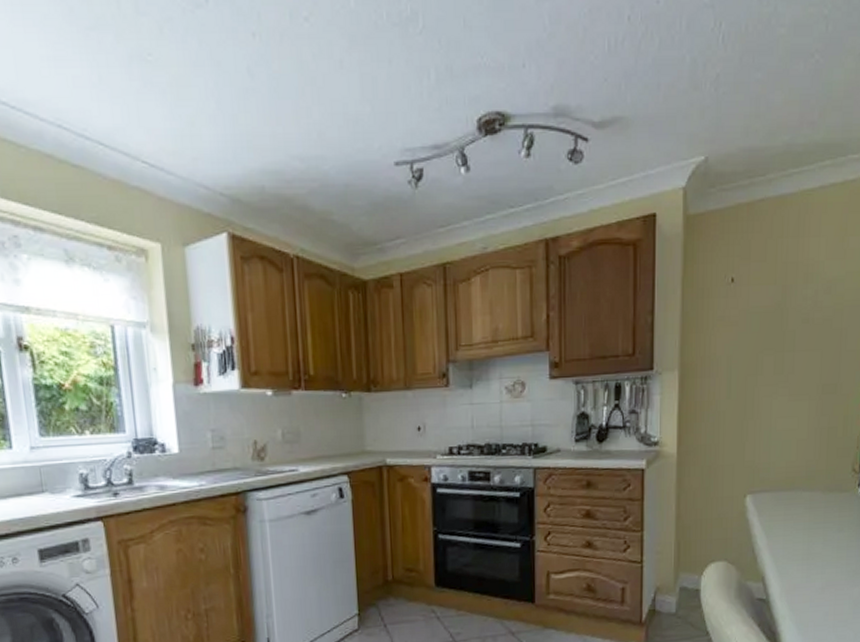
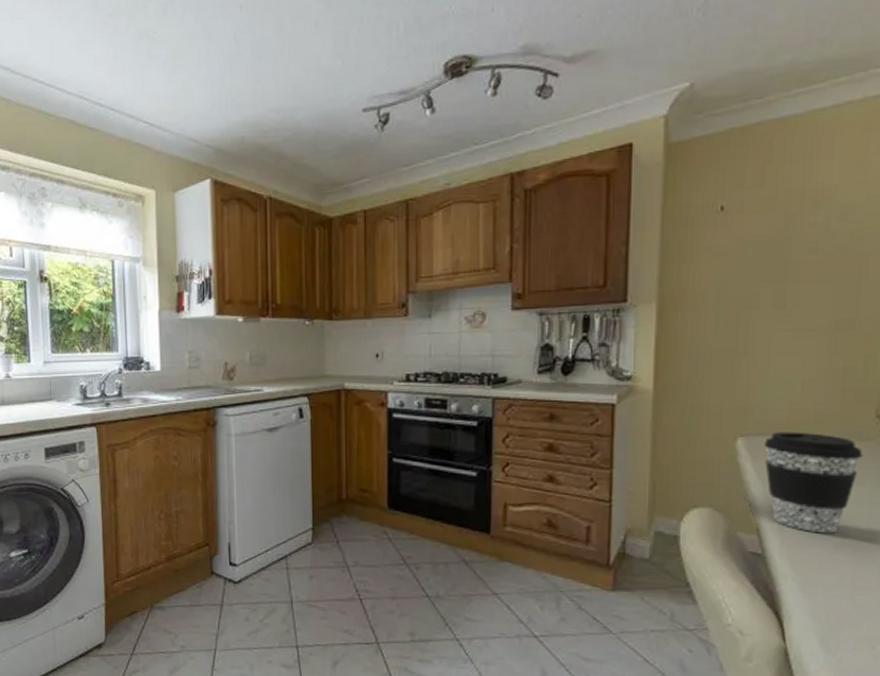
coffee cup: none [768,487,843,577] -> present [764,432,863,534]

